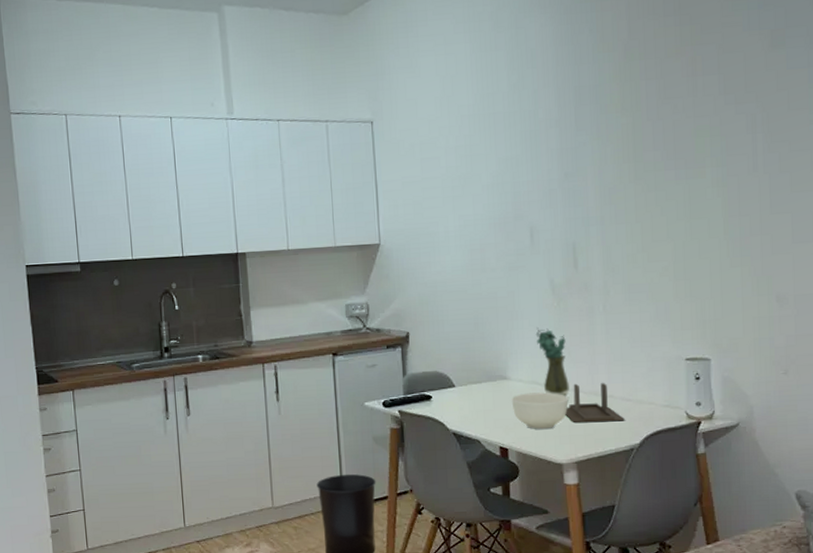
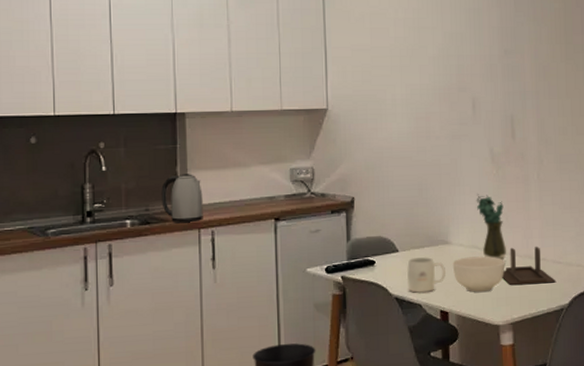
kettle: none [227,311,266,358] -> present [161,174,203,224]
mug: none [463,392,504,429] -> present [406,256,446,293]

